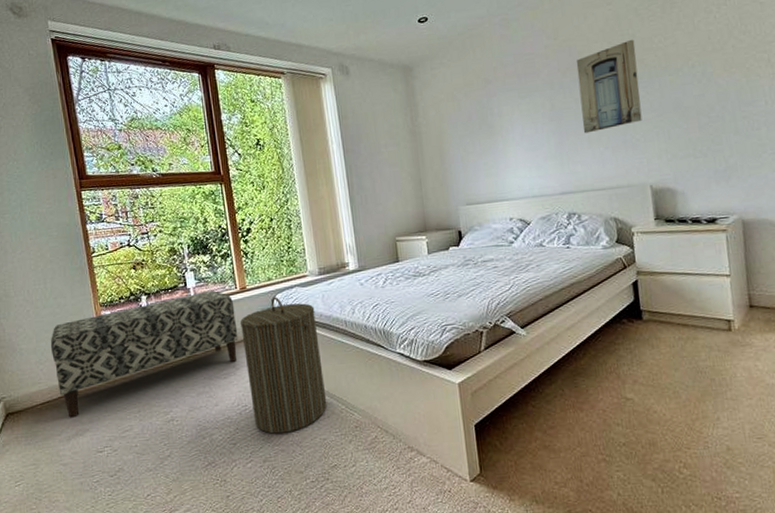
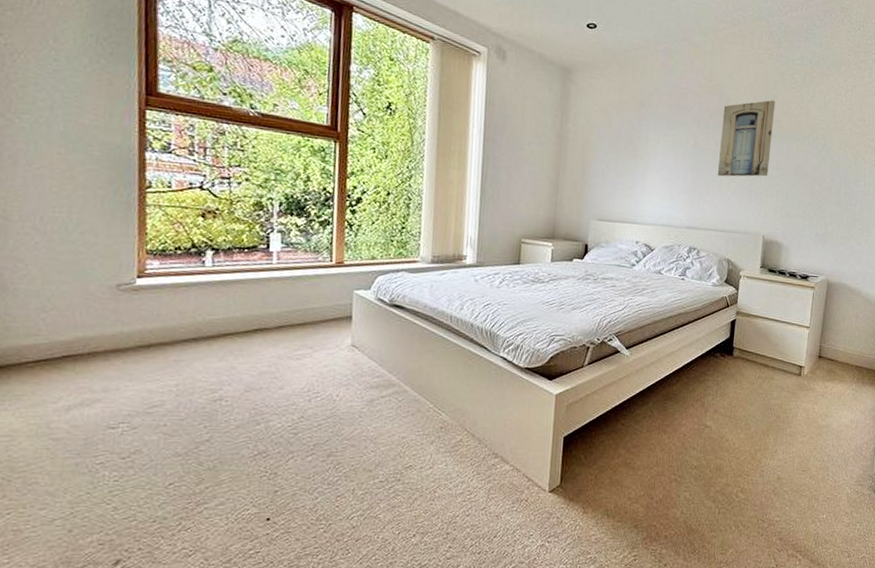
bench: present [50,291,238,418] -> none [62,258,325,383]
laundry hamper: present [240,296,327,434] -> none [325,278,420,427]

